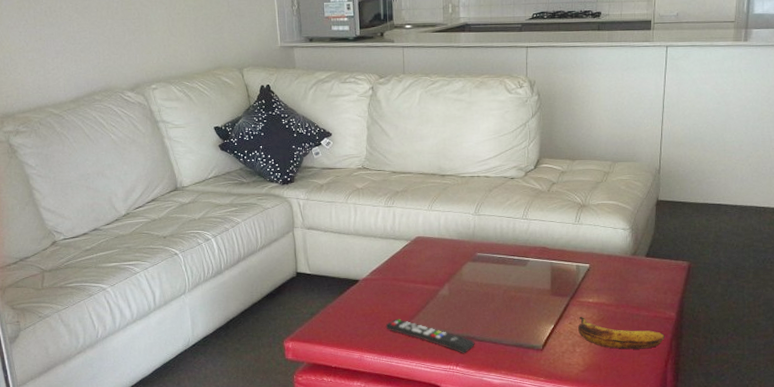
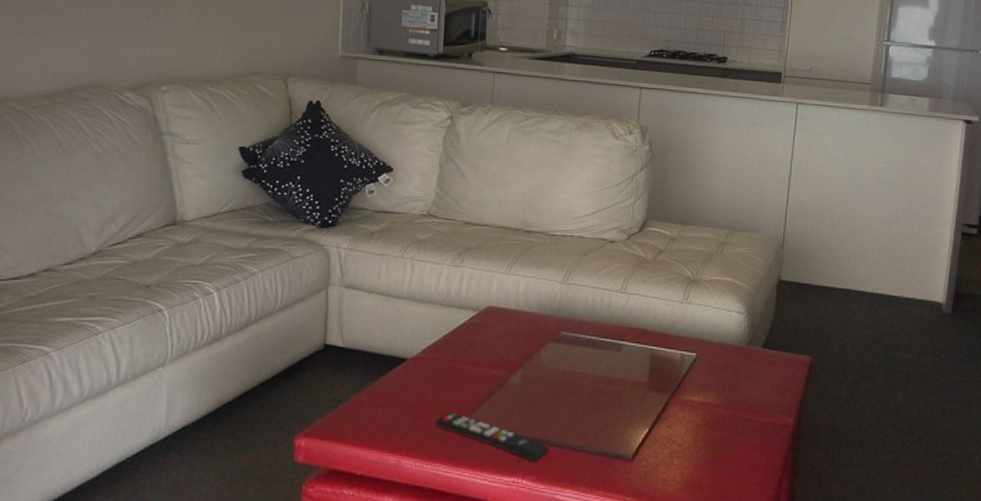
banana: present [577,316,665,350] -> none [677,418,780,463]

